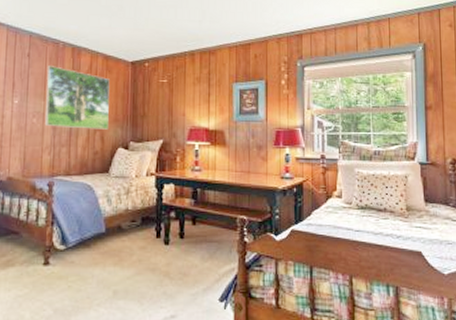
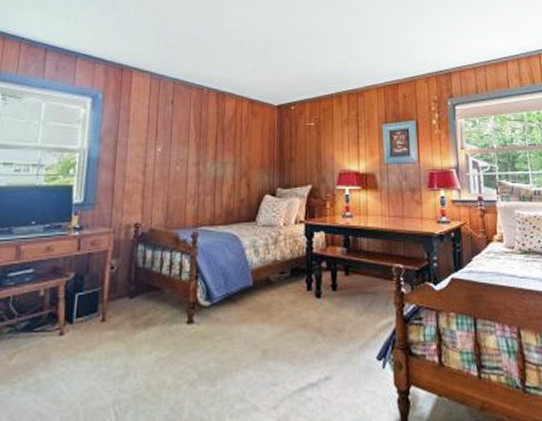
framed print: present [45,66,110,130] -> none [189,112,255,176]

